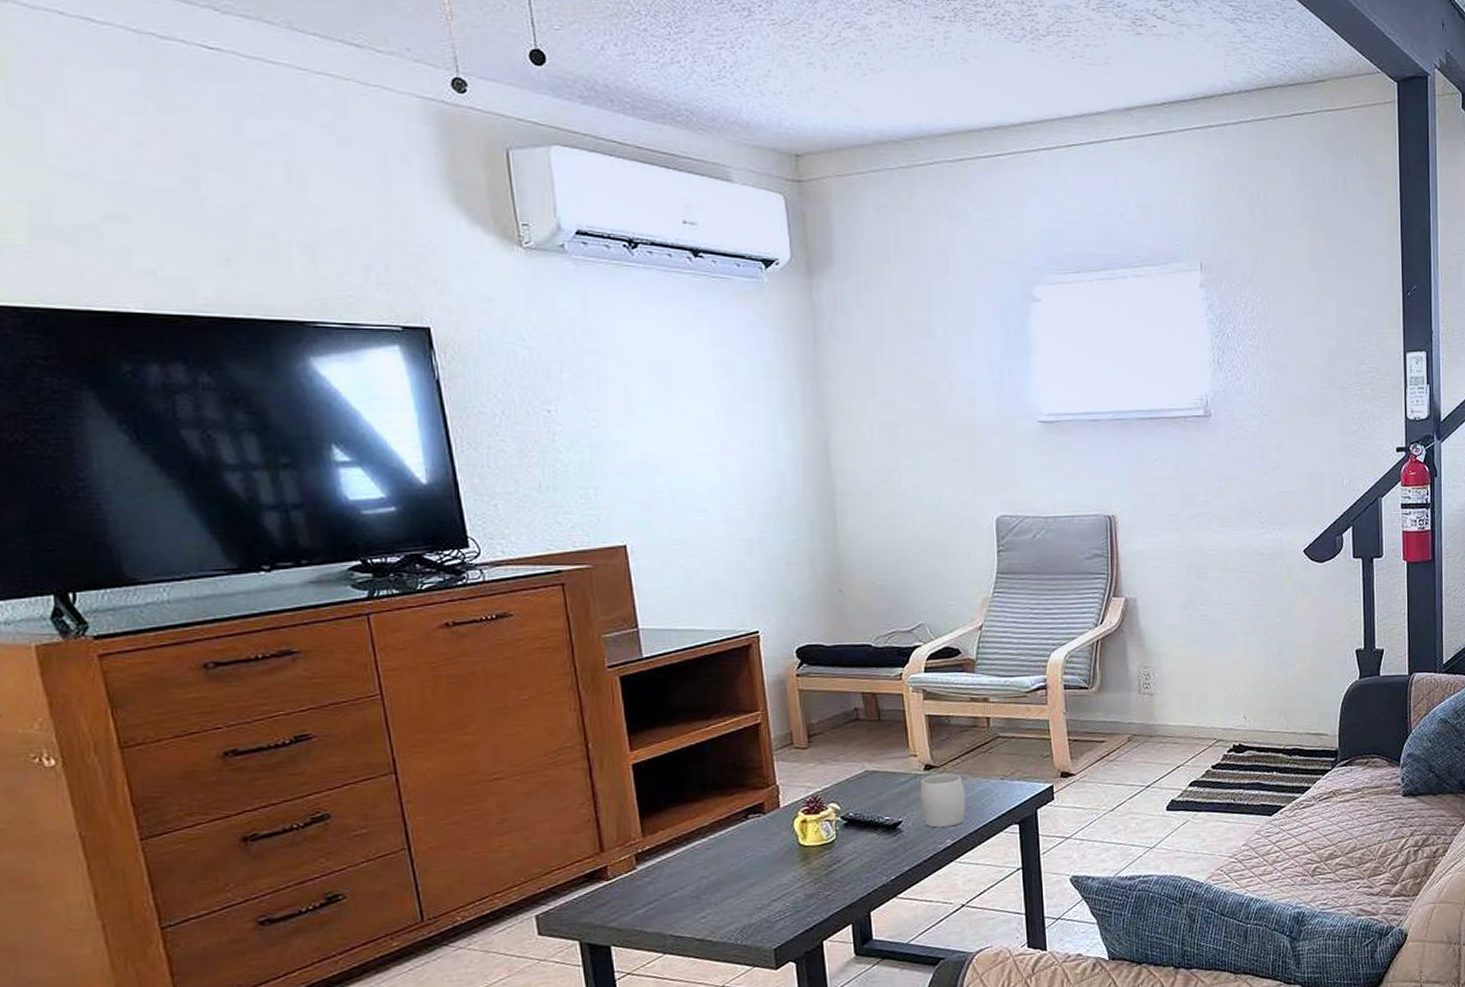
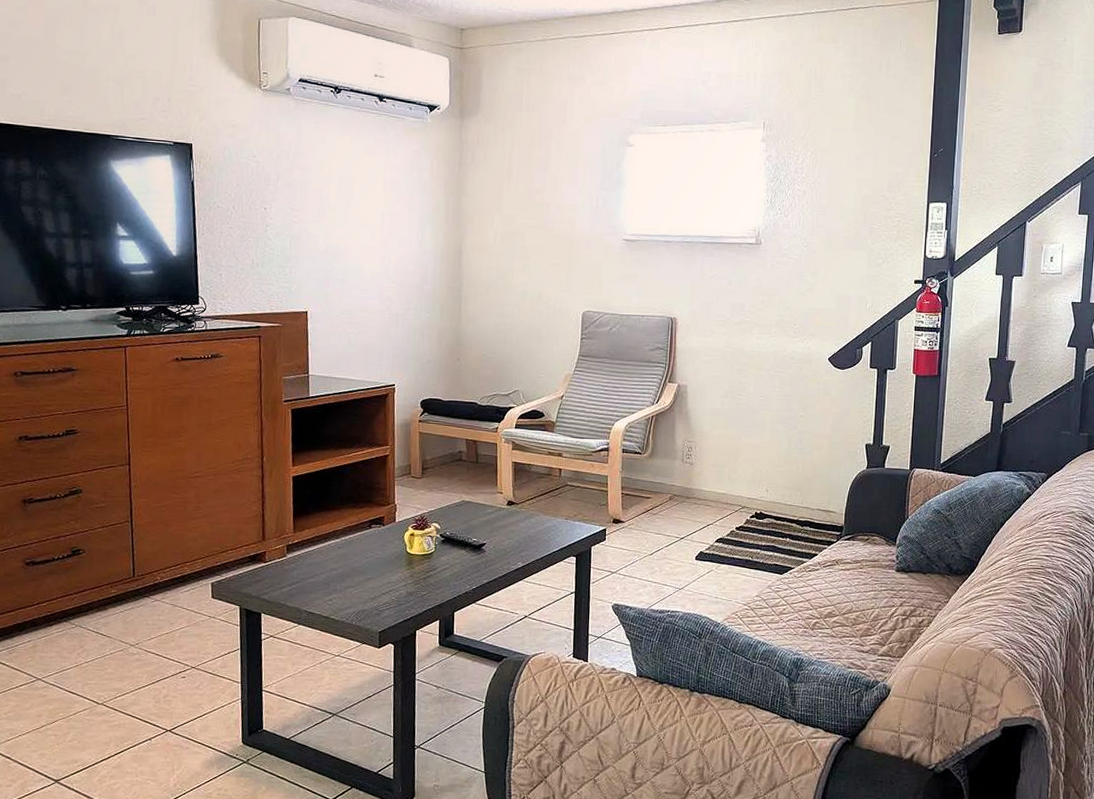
mug: present [920,774,966,828] -> none [501,510,537,553]

